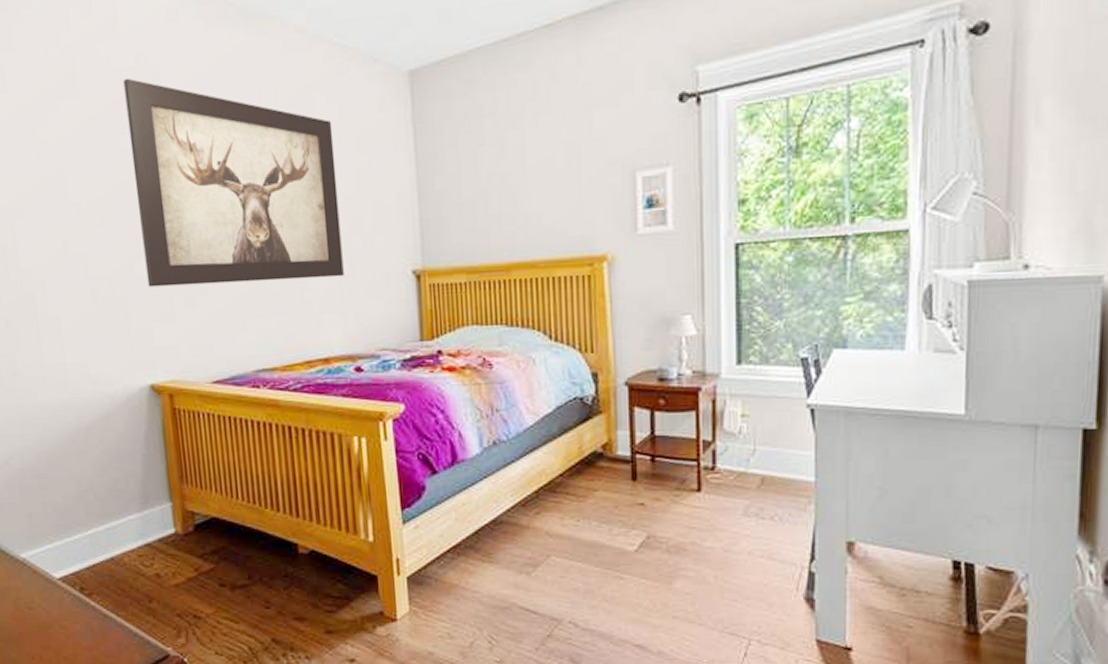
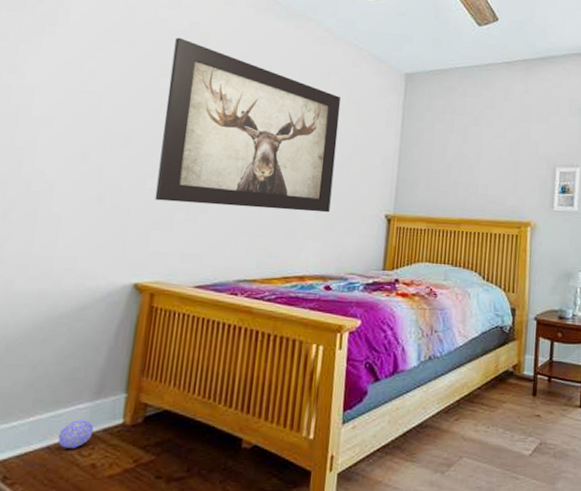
ball: none [118,531,150,559] -> present [58,420,94,448]

